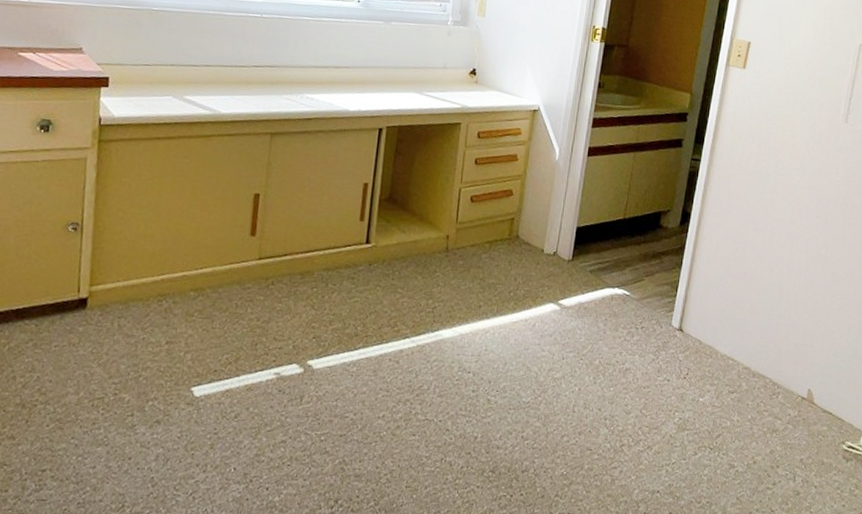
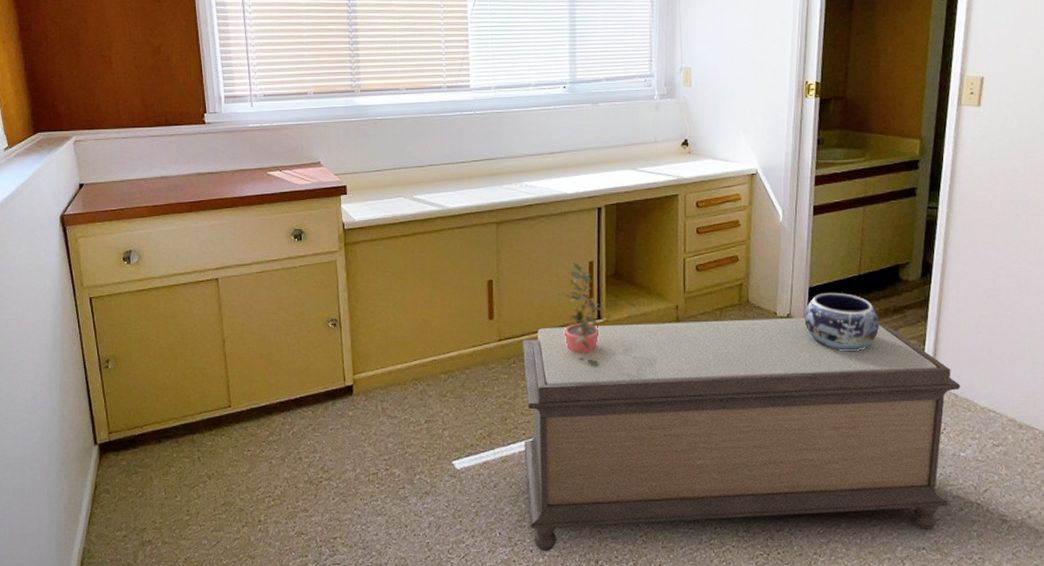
bench: none [269,248,706,490] -> present [522,318,961,552]
potted plant: none [328,182,373,294] -> present [558,262,603,367]
decorative bowl: none [569,233,638,294] -> present [804,292,879,352]

